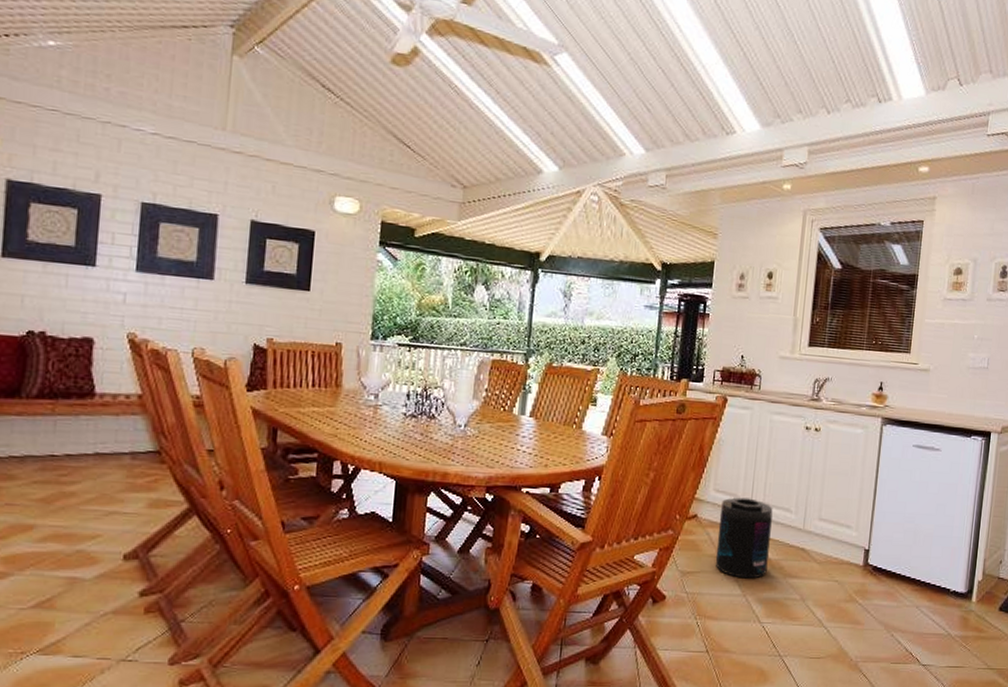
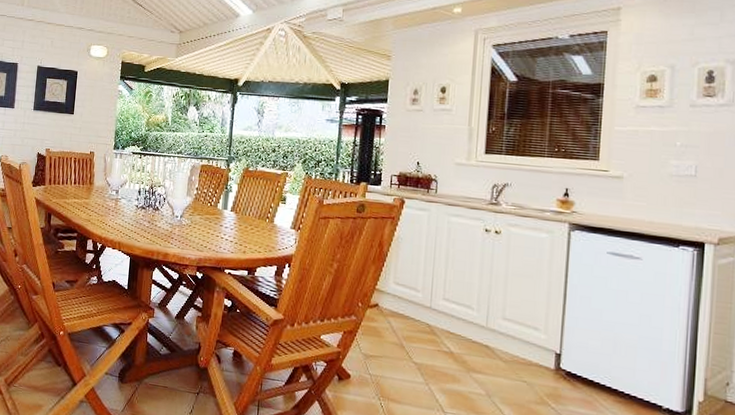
supplement container: present [715,497,773,579] -> none [397,291,454,369]

